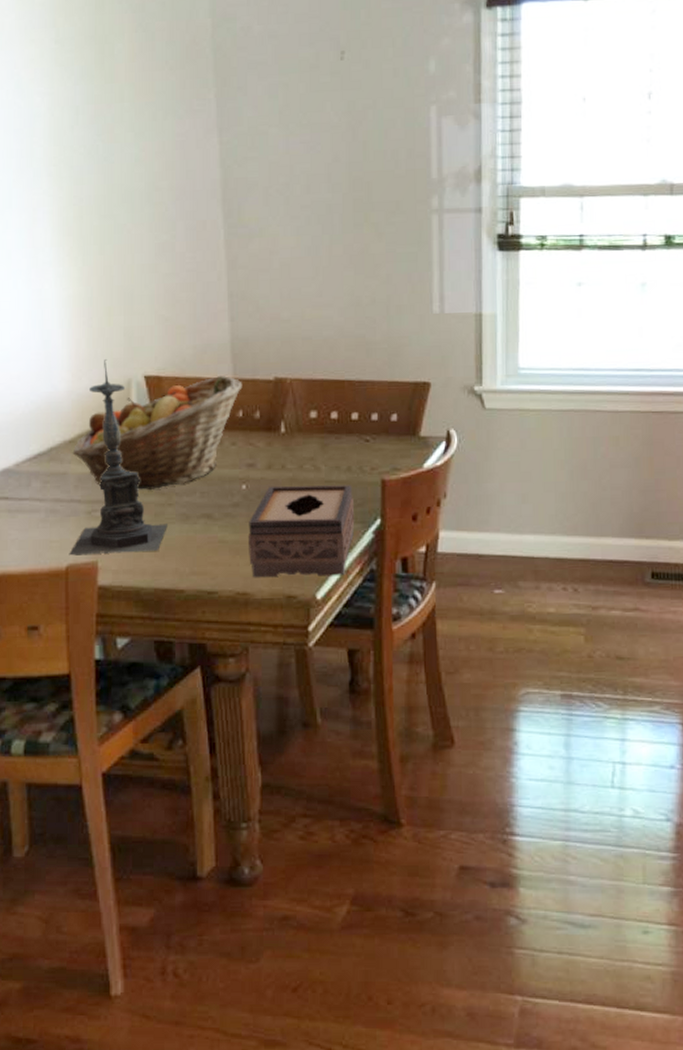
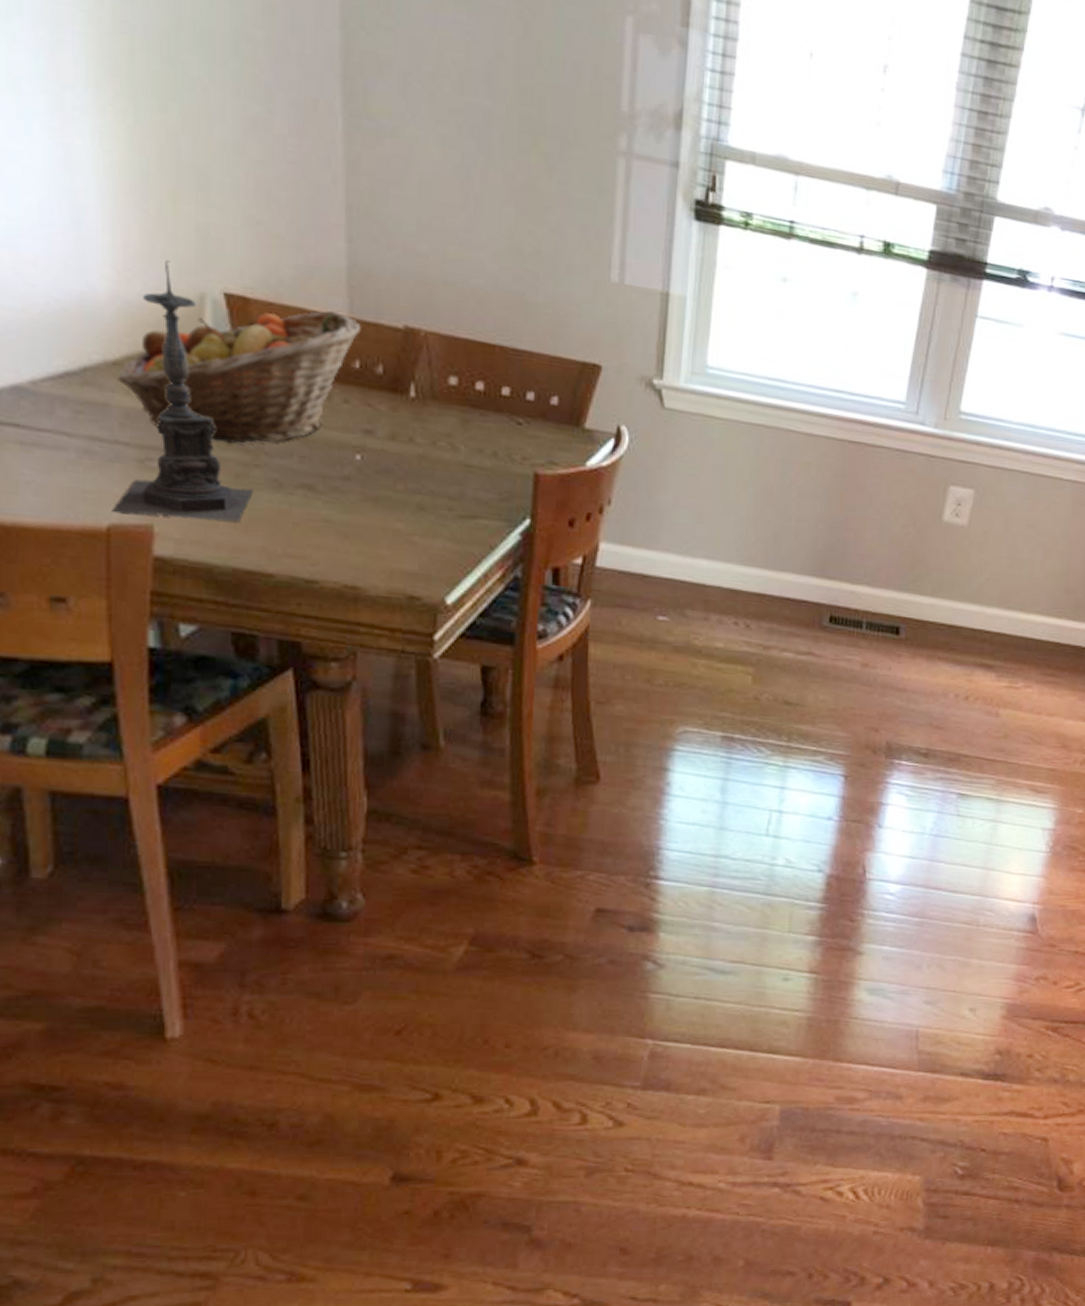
tissue box: present [247,485,355,578] -> none [360,461,499,580]

